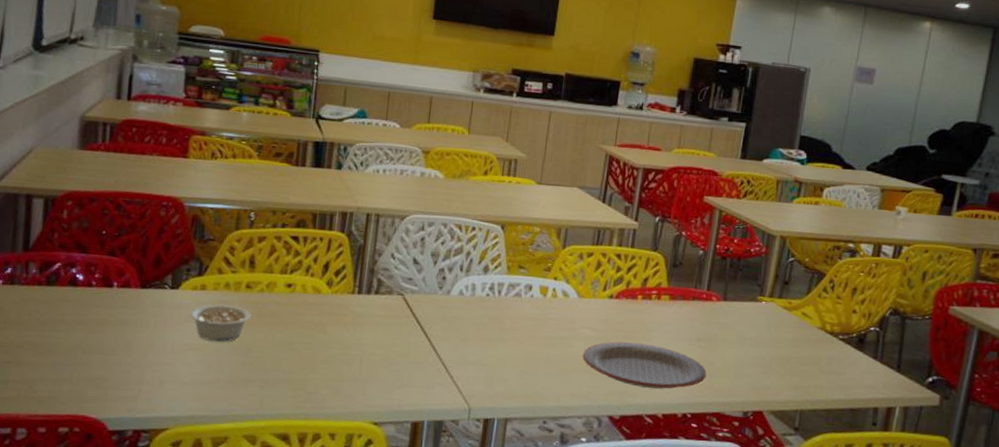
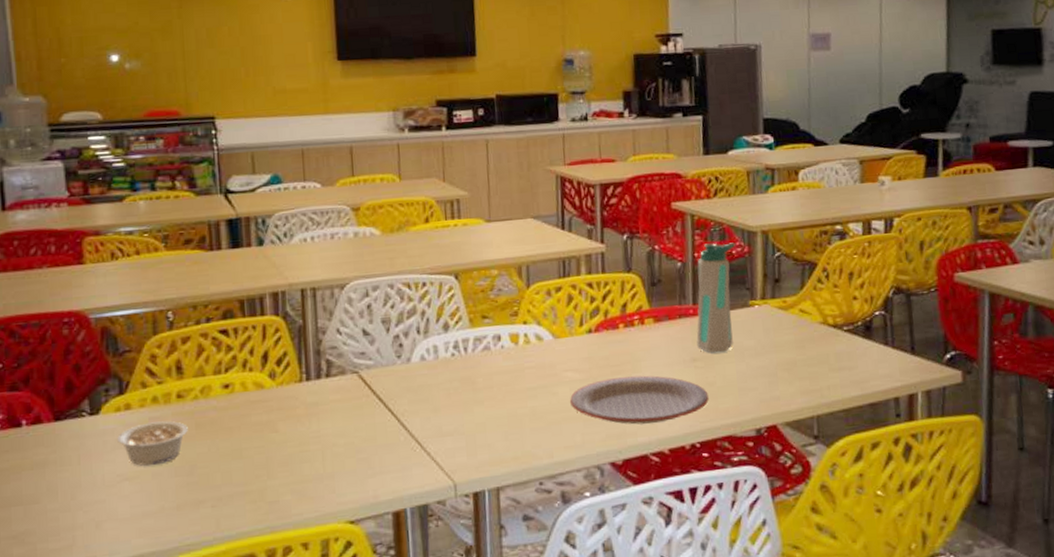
water bottle: none [704,238,756,338] -> present [696,242,736,353]

